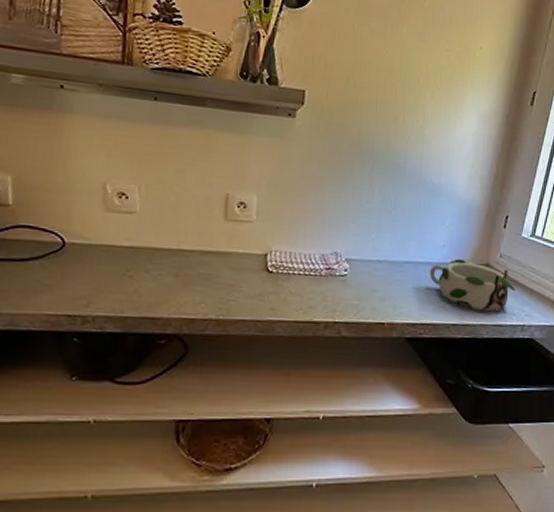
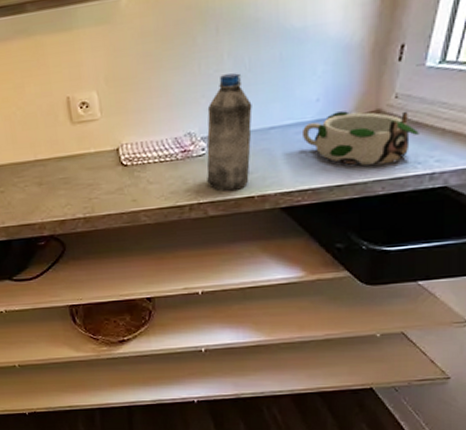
water bottle: none [345,207,393,315] -> present [206,73,253,191]

